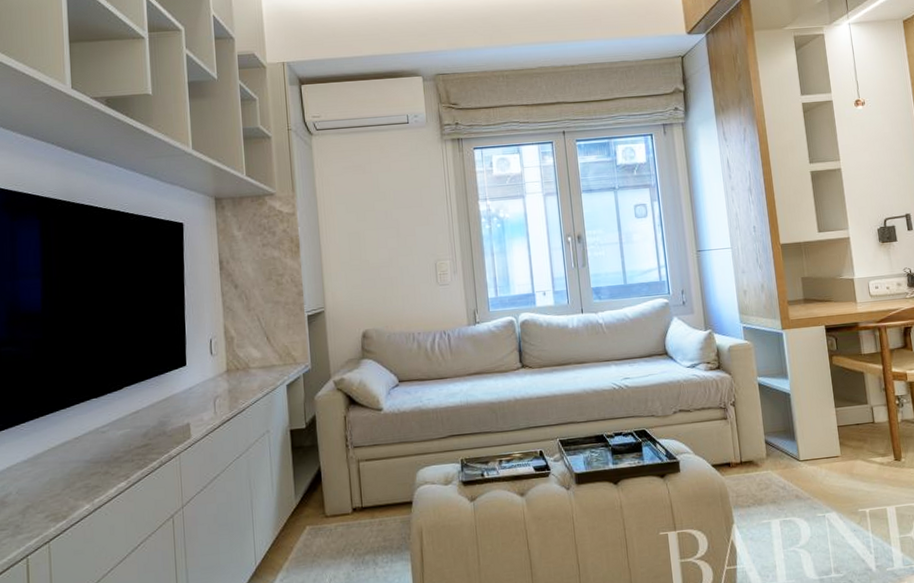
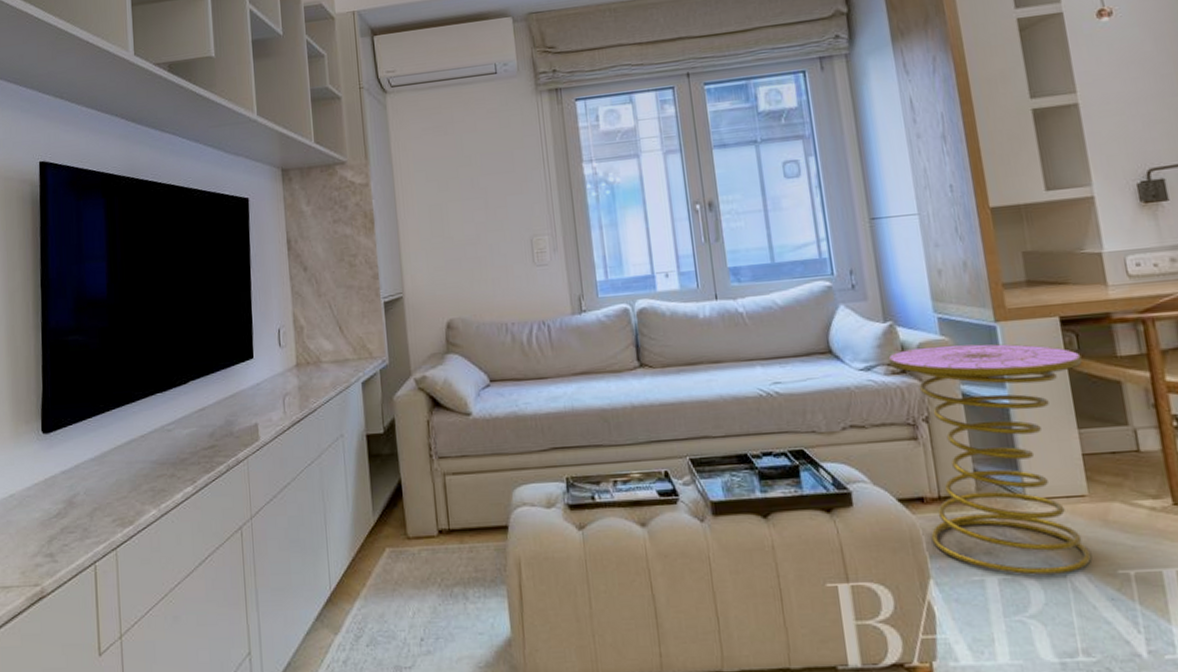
side table: none [707,346,842,517] -> present [888,344,1092,575]

